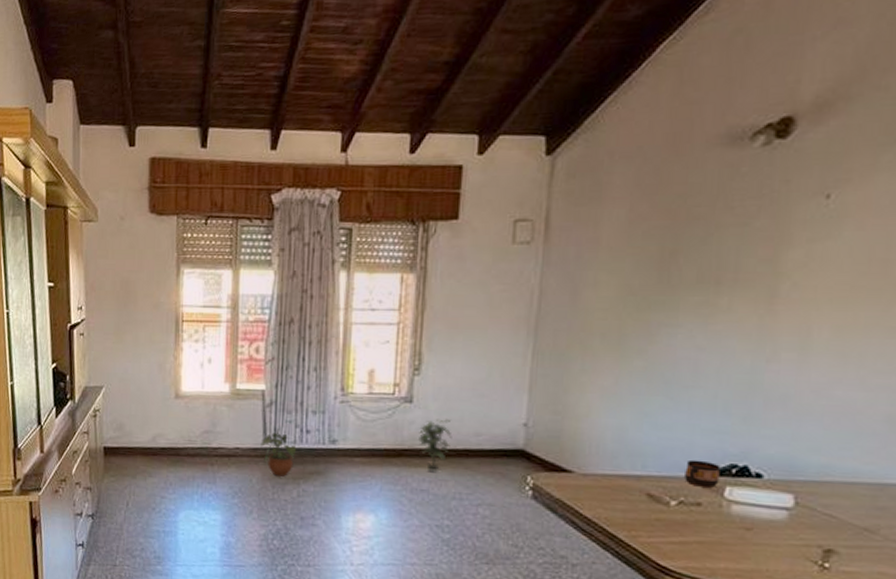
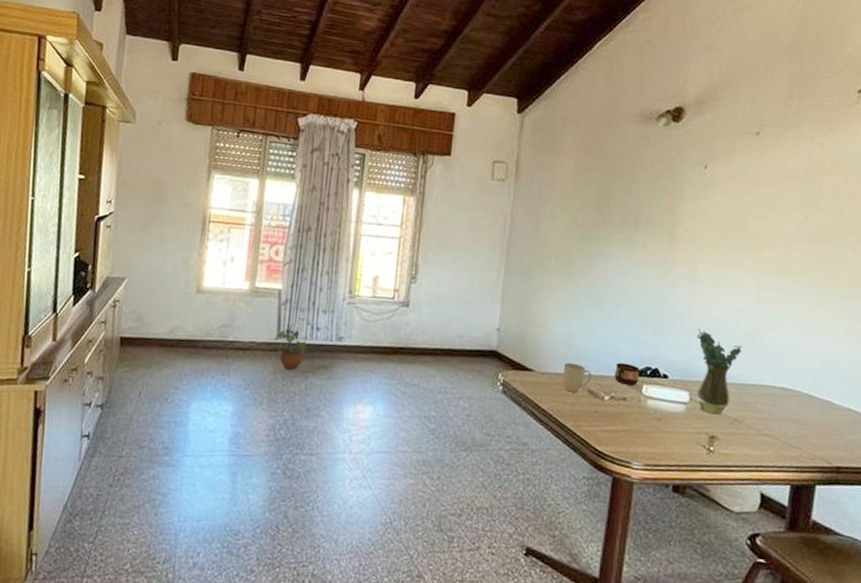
potted plant: present [419,418,452,472] -> none [413,321,440,368]
mug: none [612,461,653,497] -> present [562,362,592,393]
vase: none [806,413,880,524] -> present [697,328,742,415]

